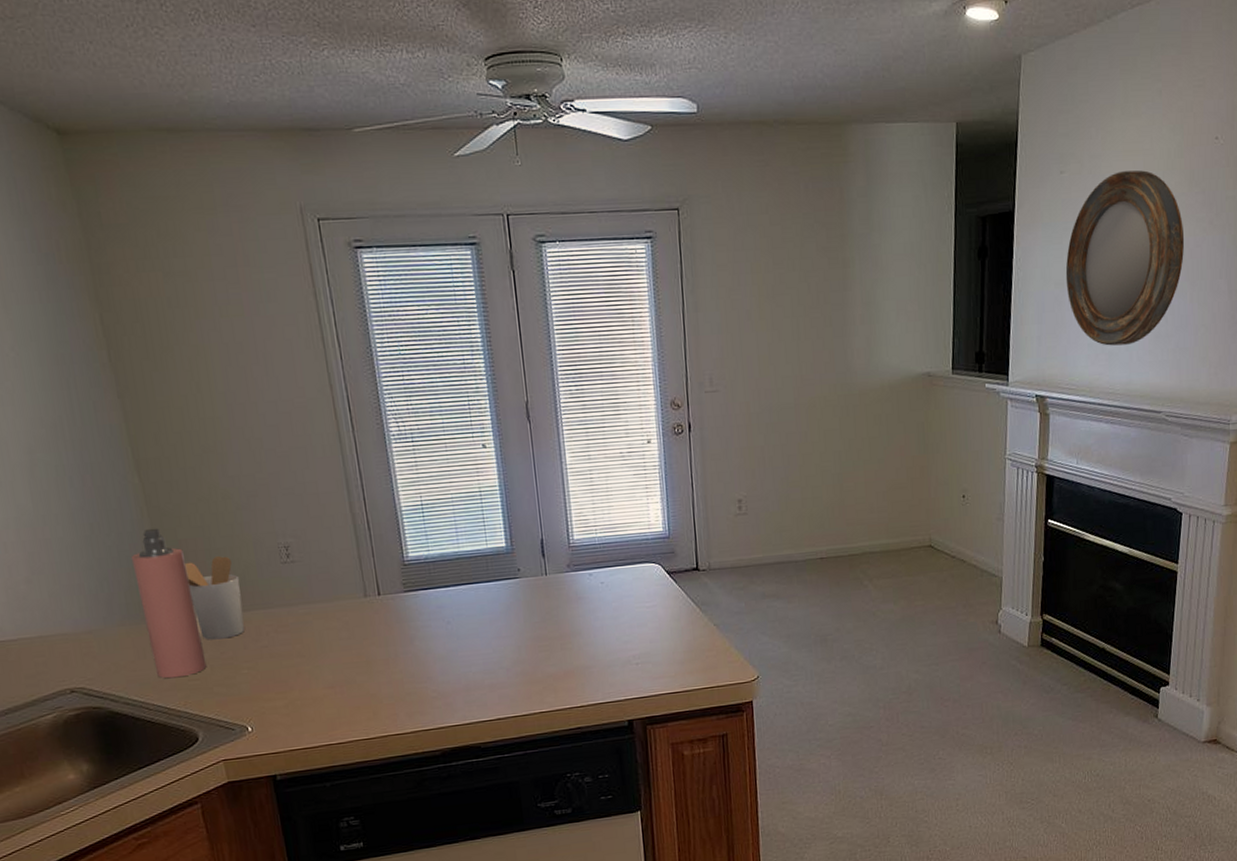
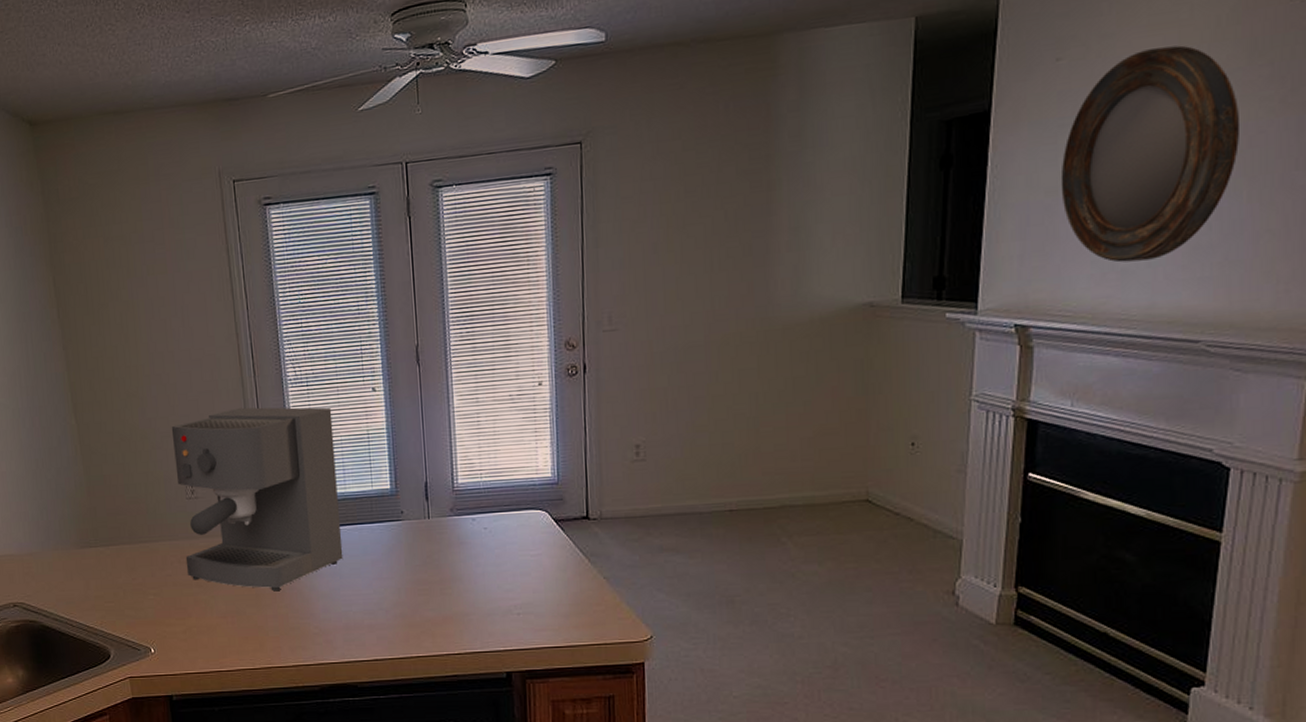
spray bottle: present [130,528,207,679] -> none [65,464,121,600]
utensil holder: present [185,556,245,640] -> none [107,491,154,567]
coffee maker: none [258,464,460,657] -> present [171,407,343,592]

